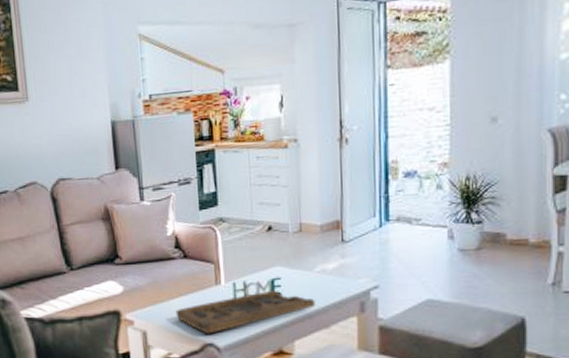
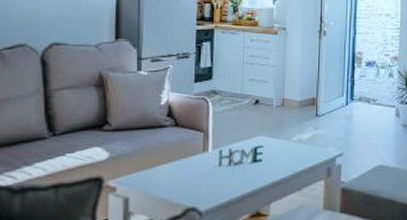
decorative tray: present [175,290,315,334] -> none [161,157,291,199]

